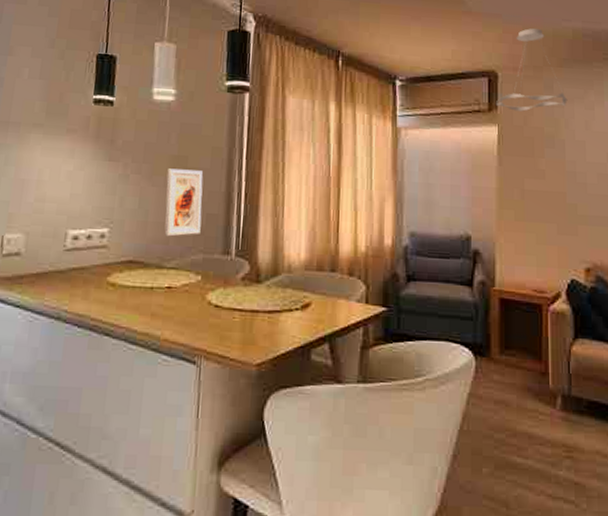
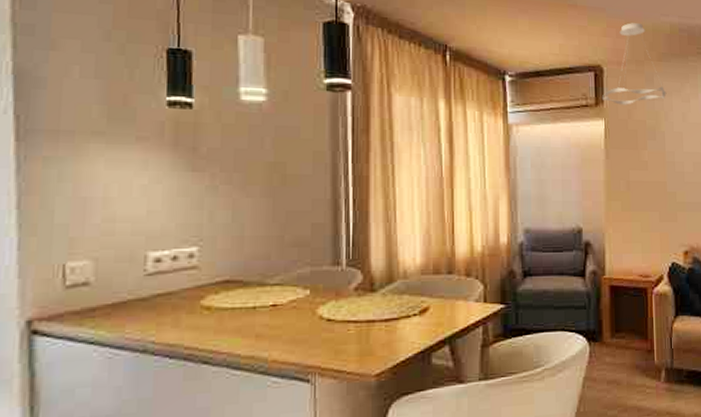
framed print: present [164,168,203,237] -> none [263,177,306,251]

